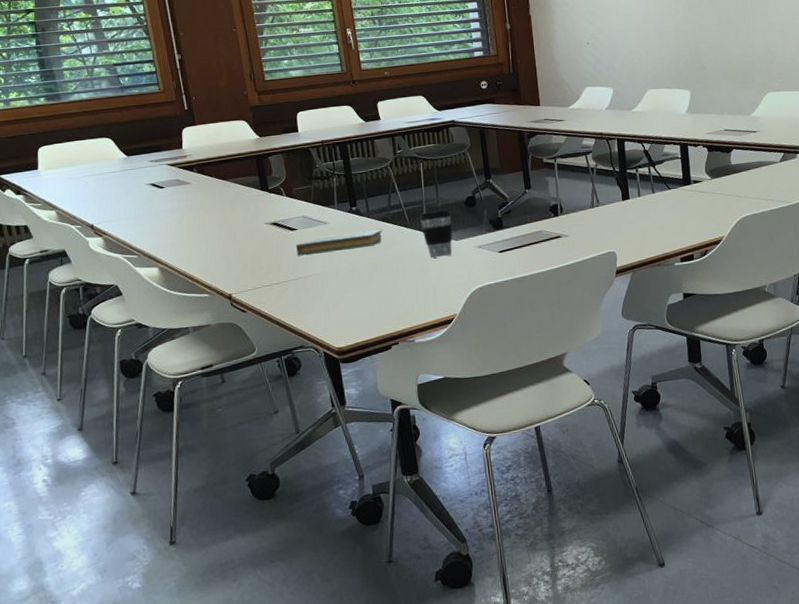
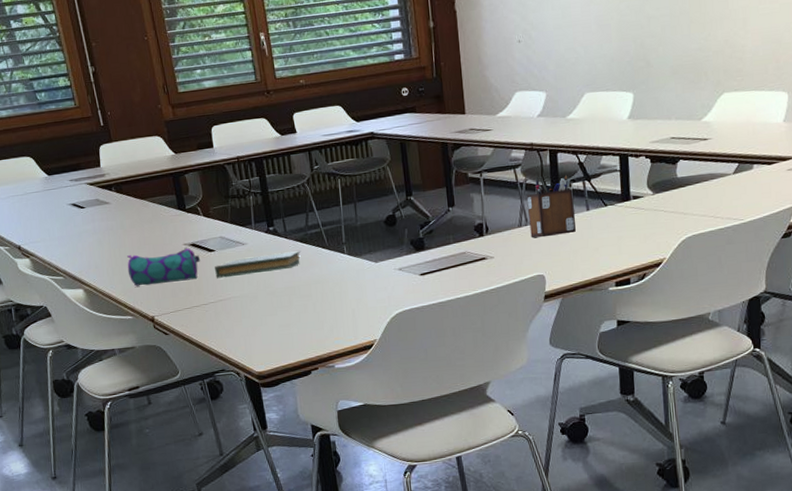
pencil case: none [206,226,282,265] -> present [127,247,201,287]
coffee cup: present [419,209,453,258] -> none [338,229,372,281]
desk organizer: none [597,160,643,218] -> present [526,174,576,238]

